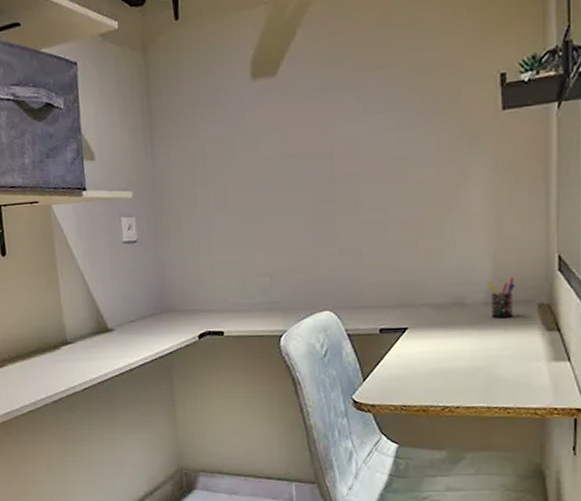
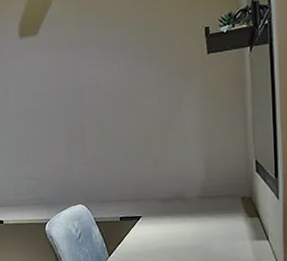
pen holder: present [488,277,516,319] -> none [202,177,223,209]

